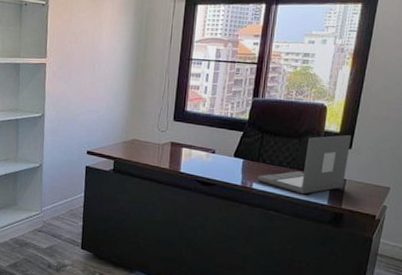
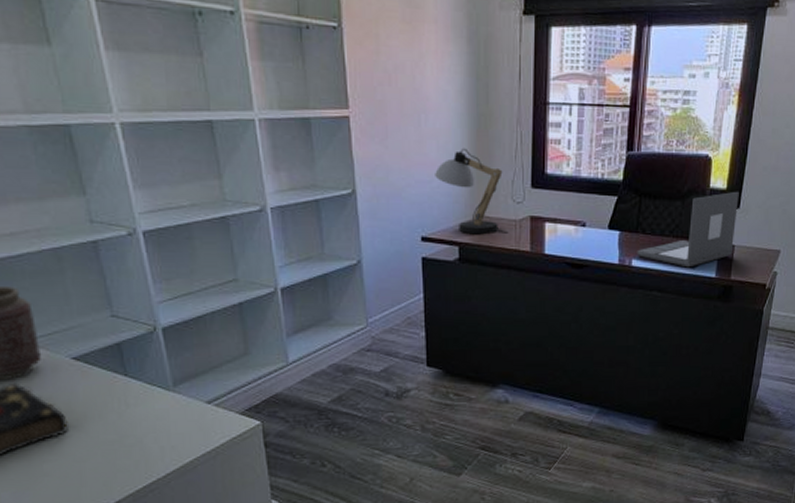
desk lamp: none [101,88,153,154] -> present [435,147,509,235]

